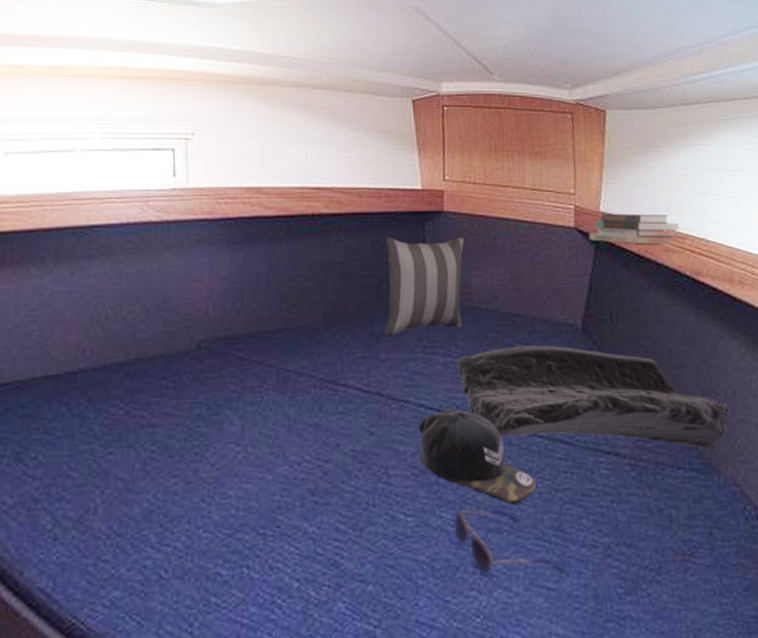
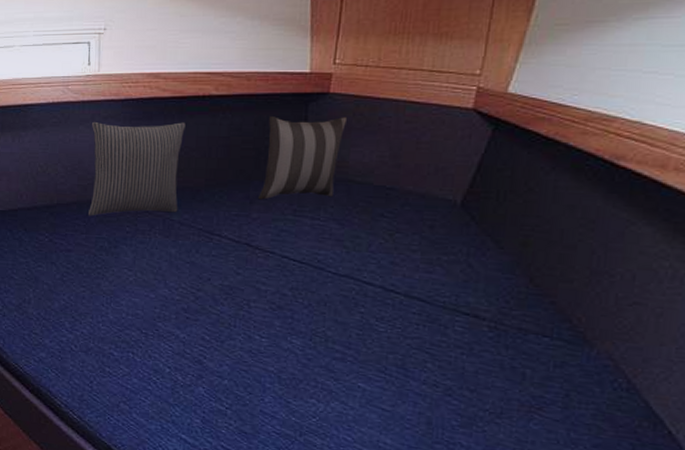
pillow: none [179,246,295,373] -> present [88,121,186,216]
baseball cap: present [418,408,537,505] -> none [279,261,387,343]
sunglasses: present [454,509,565,574] -> none [302,340,402,401]
towel: present [456,345,728,451] -> none [323,215,621,327]
books: present [589,213,680,245] -> none [489,94,609,128]

